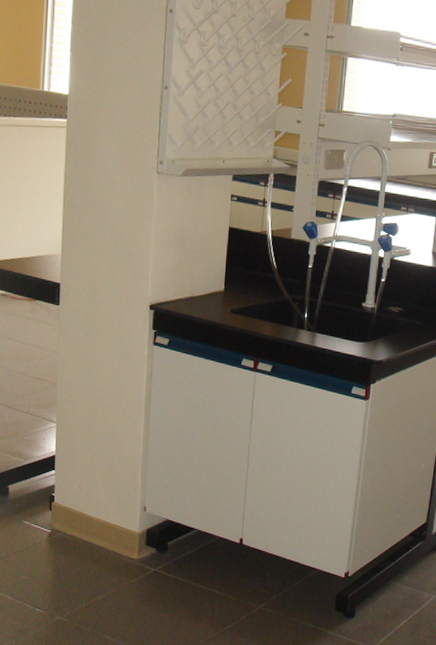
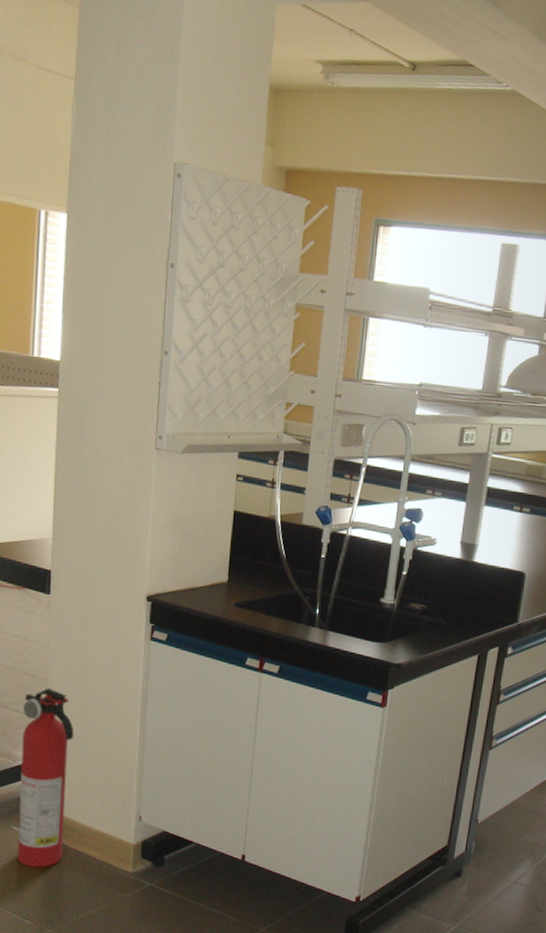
fire extinguisher: none [28,390,83,559] -> present [18,687,74,868]

